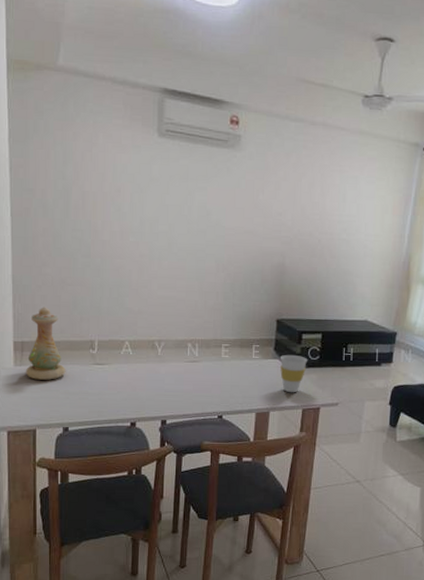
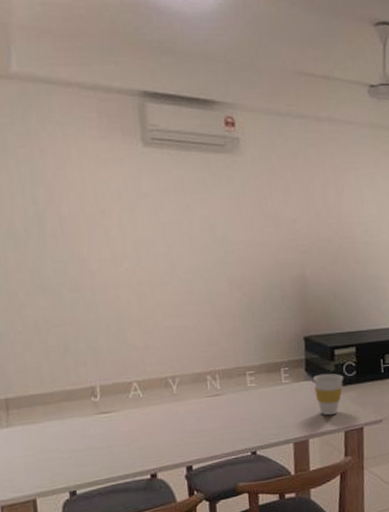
vase: present [25,307,66,380] -> none [14,354,65,441]

